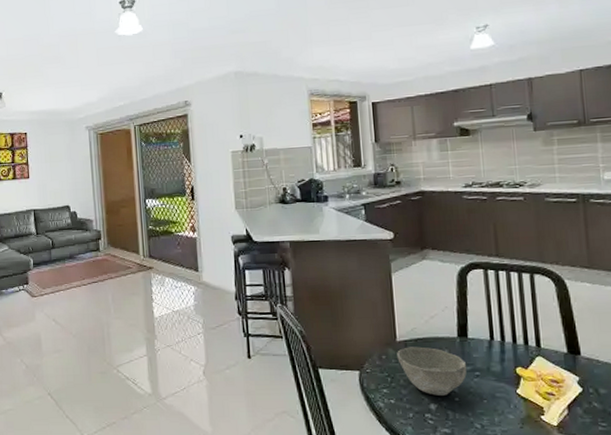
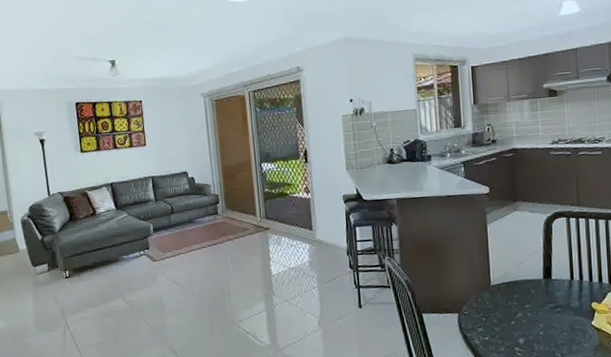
bowl: present [397,346,467,397] -> none [491,289,551,332]

